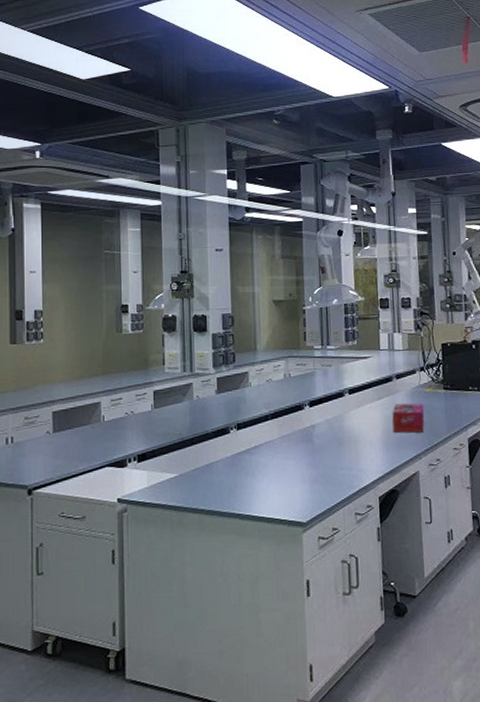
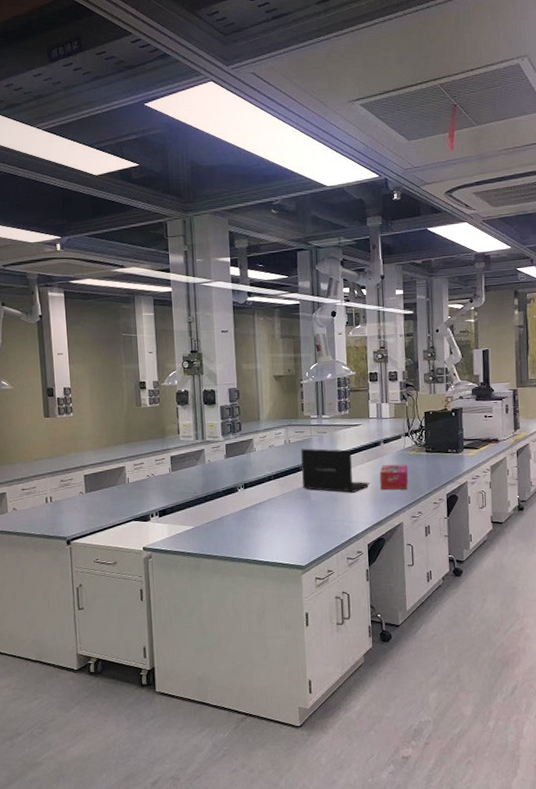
laptop: none [303,383,381,436] -> present [301,448,370,493]

